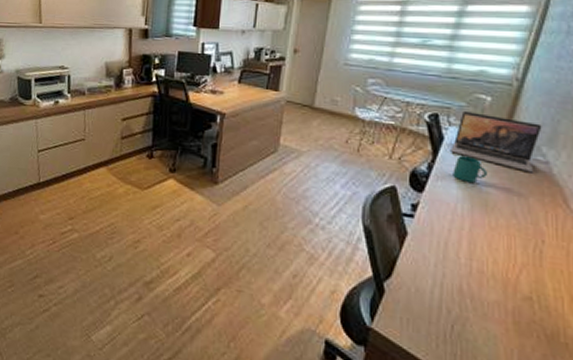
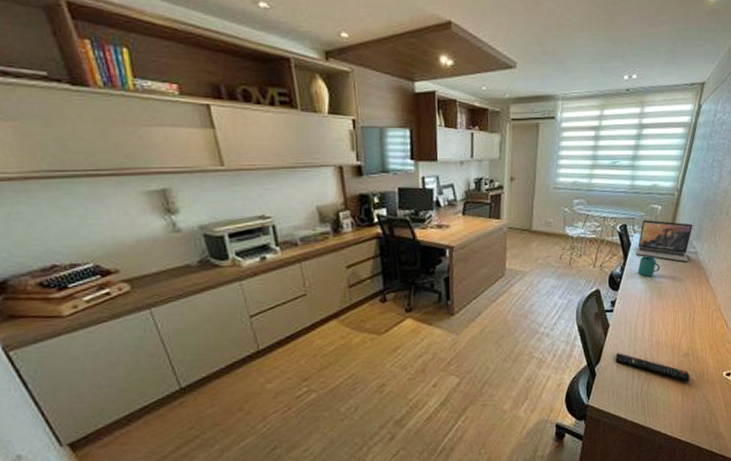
remote control: none [414,270,534,339] -> present [615,352,690,382]

